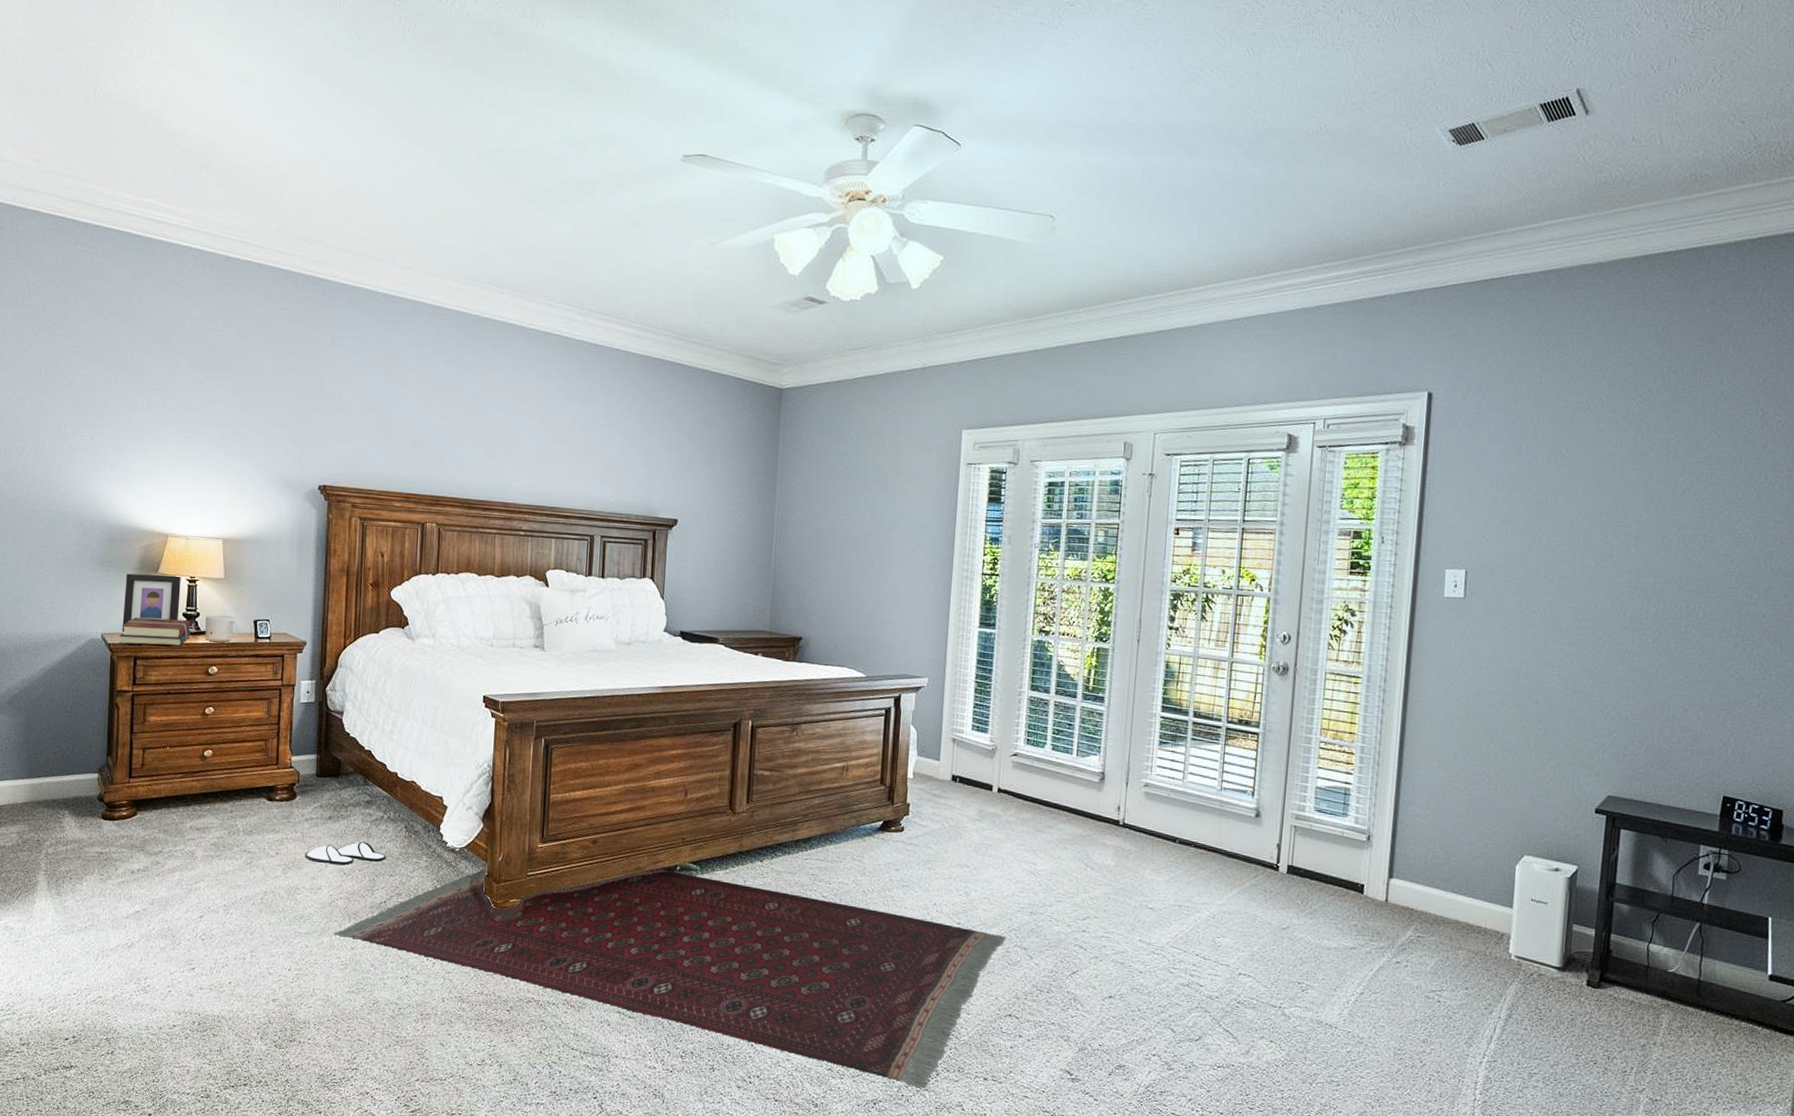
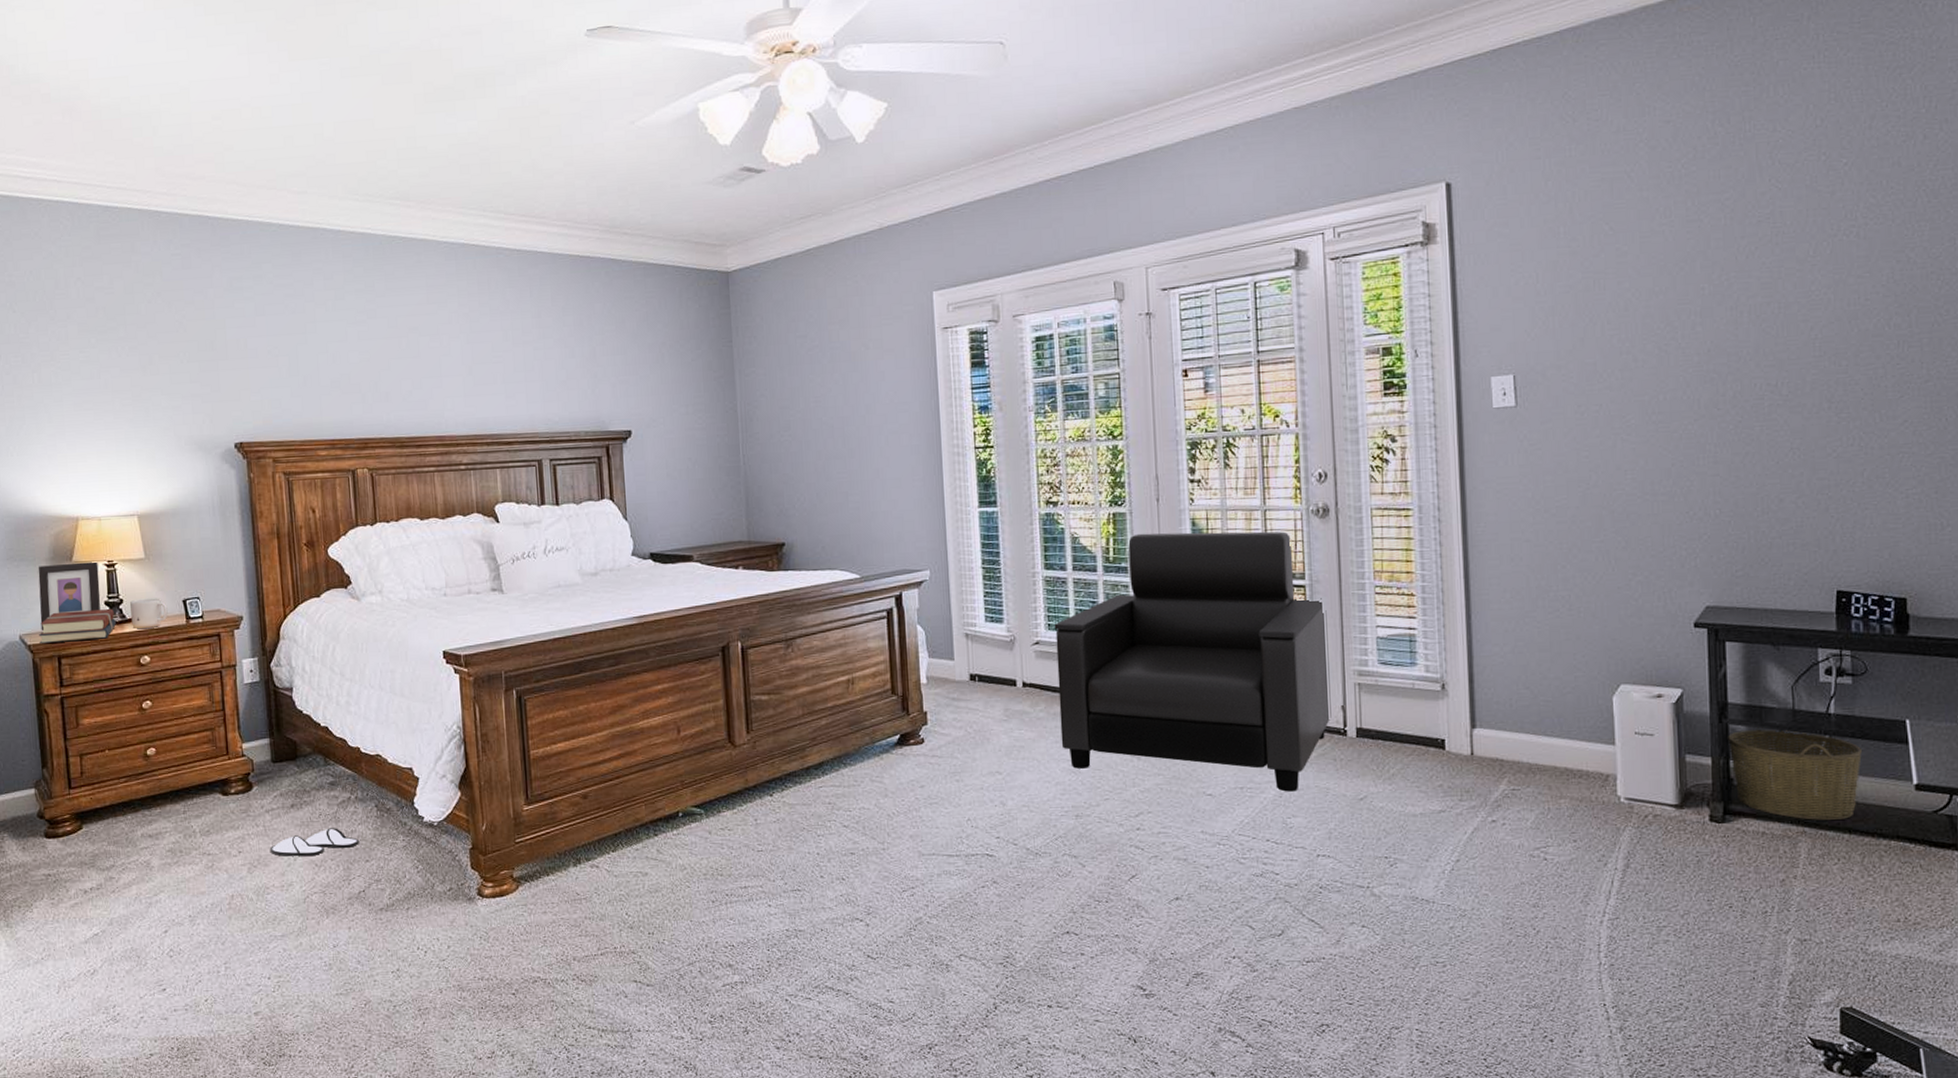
area rug: present [333,868,1007,1089] -> none [311,817,1053,1025]
armchair: none [1025,668,1275,915] -> present [1054,531,1332,792]
basket: none [1611,908,1727,998] -> present [1727,727,1862,820]

